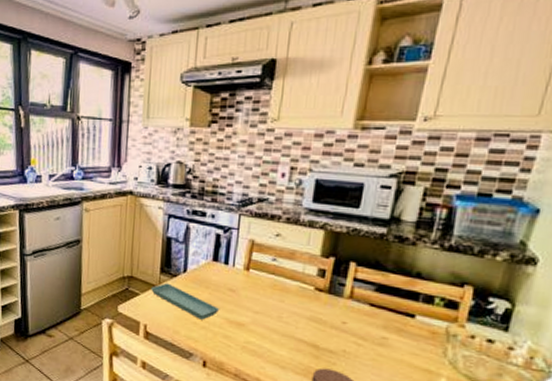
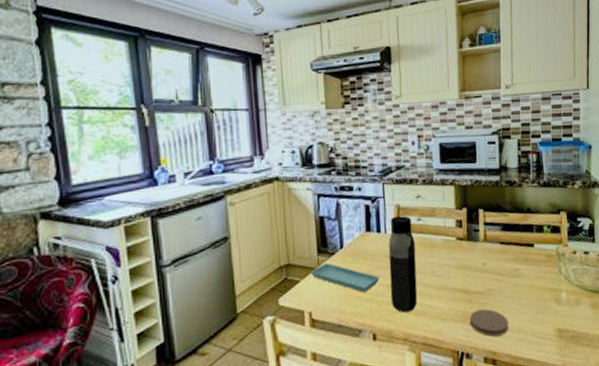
water bottle: none [227,251,265,350] -> present [388,216,418,313]

